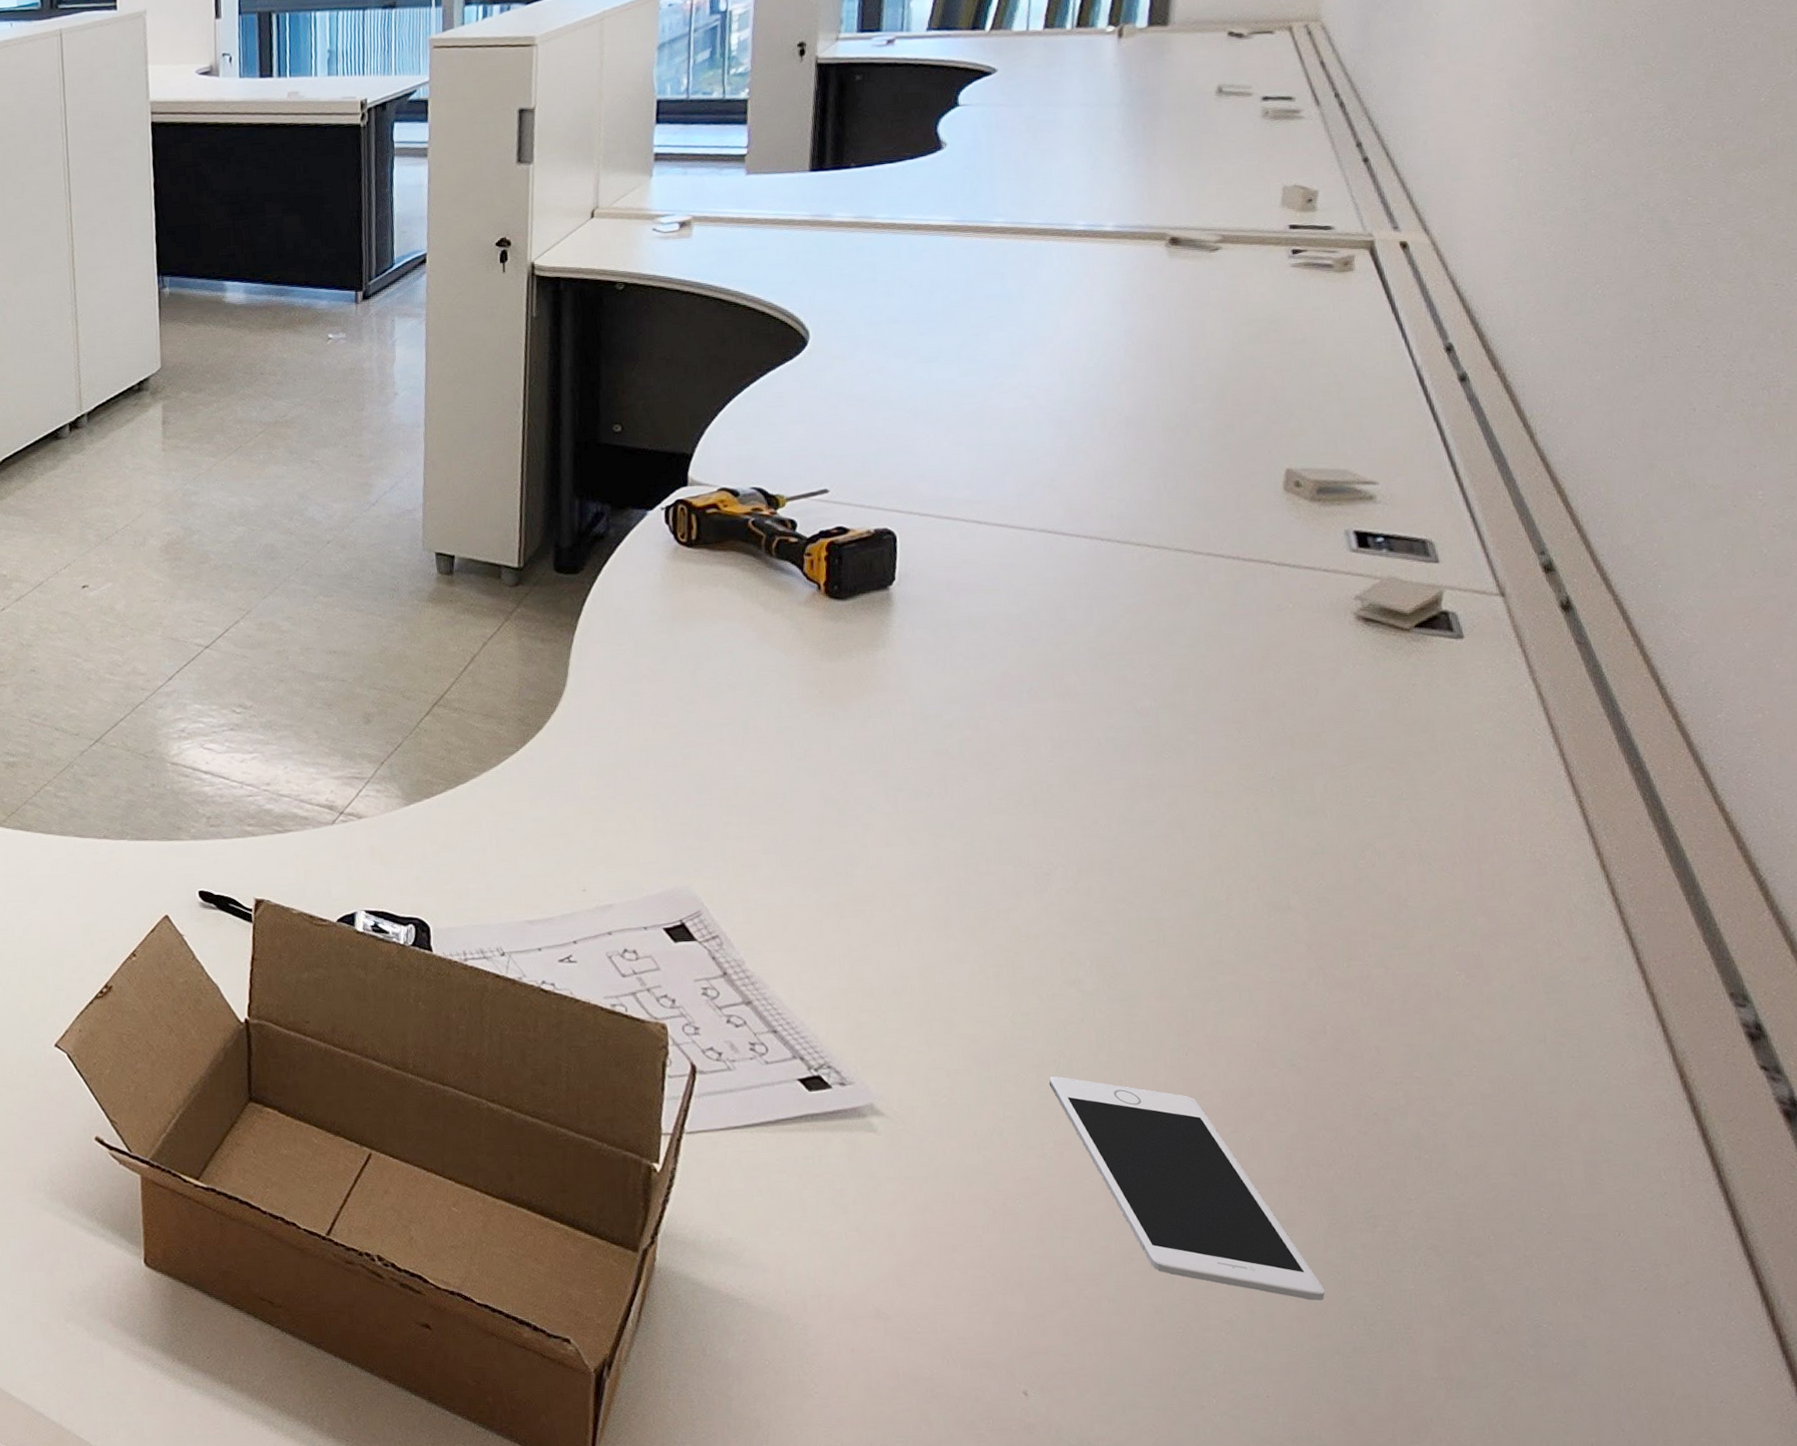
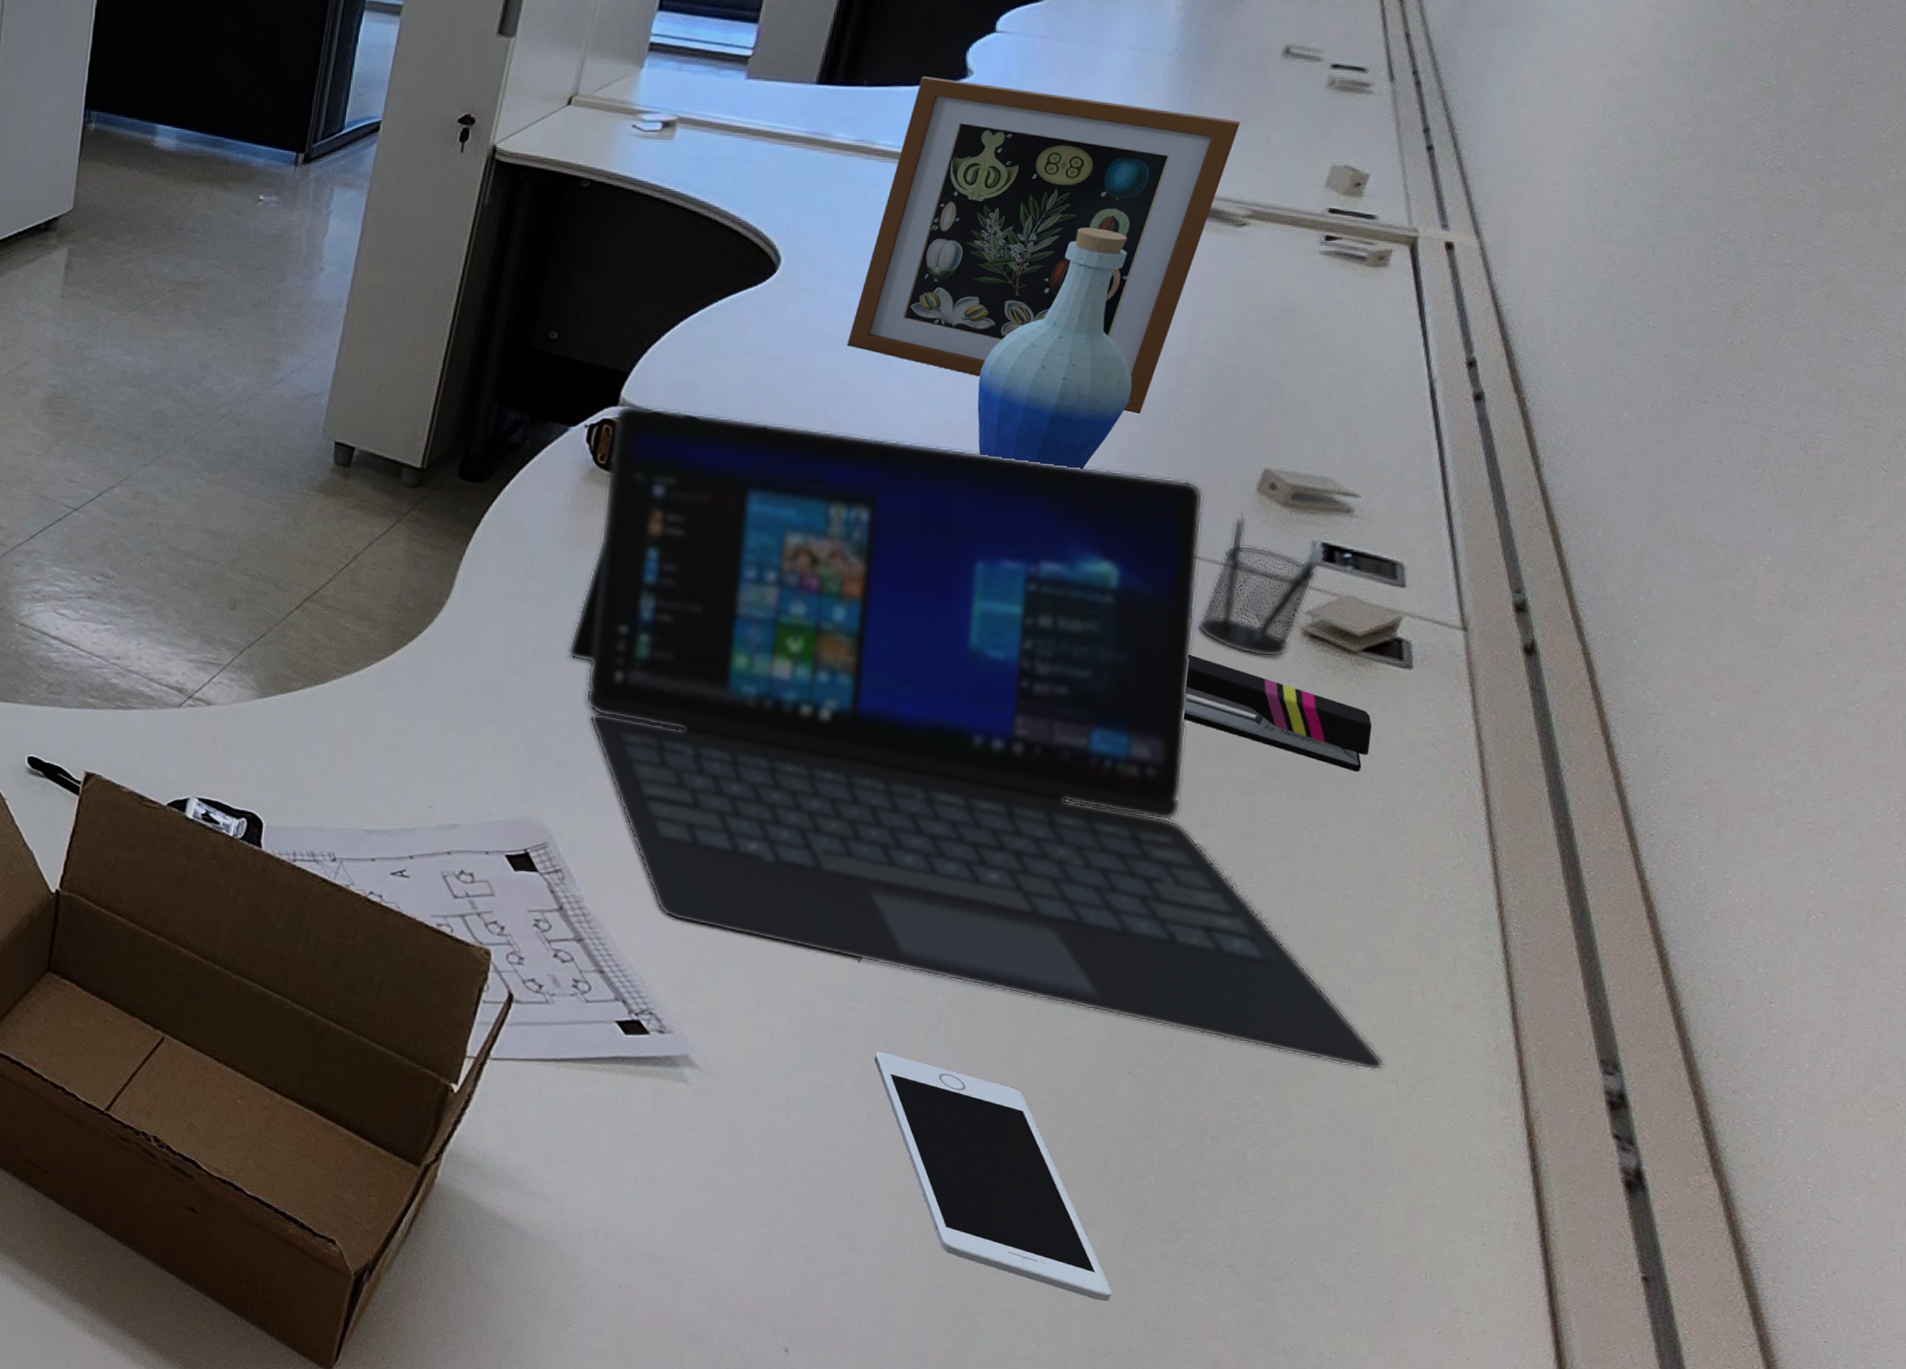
laptop: none [685,483,1529,1033] -> present [568,404,1384,1071]
picture frame: none [884,152,1193,434] -> present [847,76,1241,414]
bottle: none [1009,268,1151,491] -> present [977,227,1133,469]
stapler: none [1256,650,1443,743] -> present [1184,653,1373,772]
pencil holder: none [1257,512,1361,645] -> present [1196,513,1326,658]

